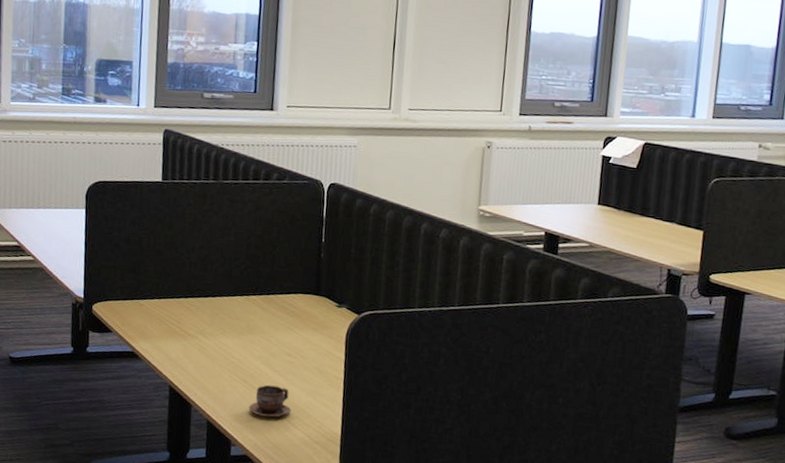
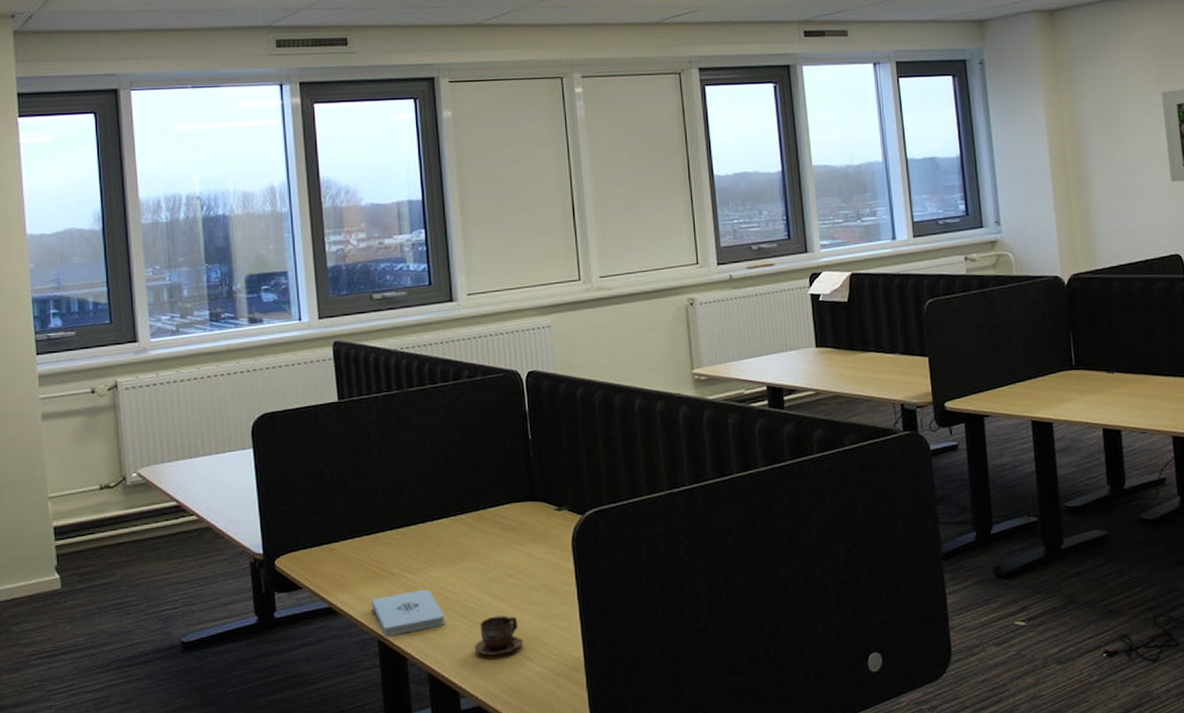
notepad: none [167,351,228,385] -> present [371,589,445,637]

